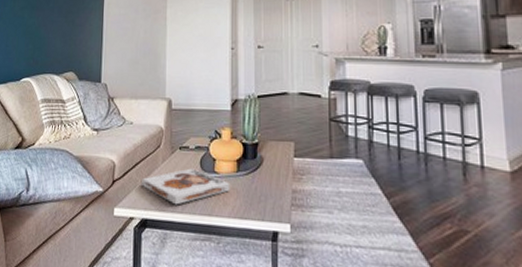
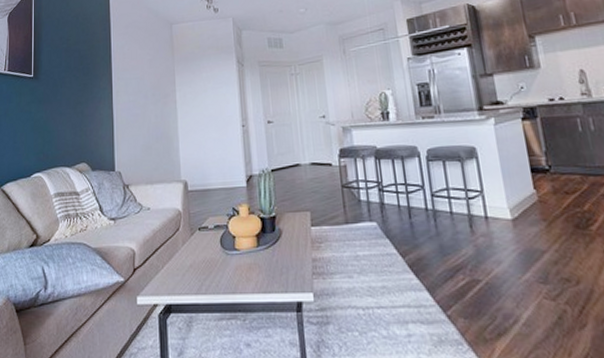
board game: present [142,168,230,205] -> none [163,248,252,287]

